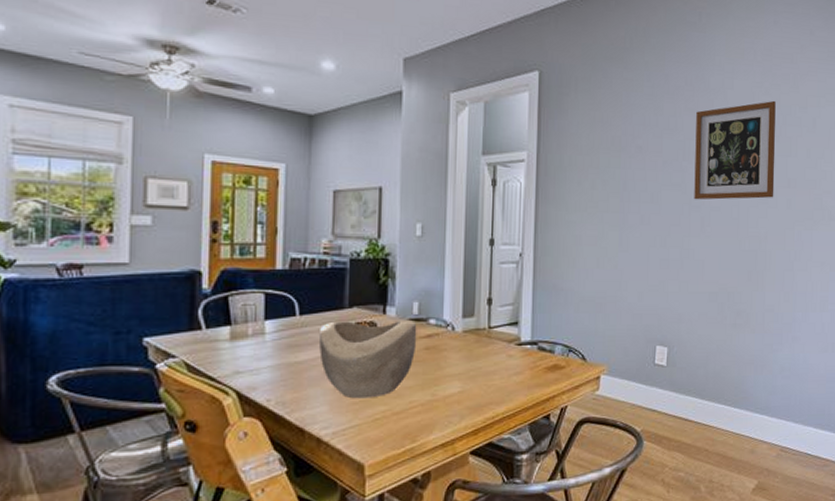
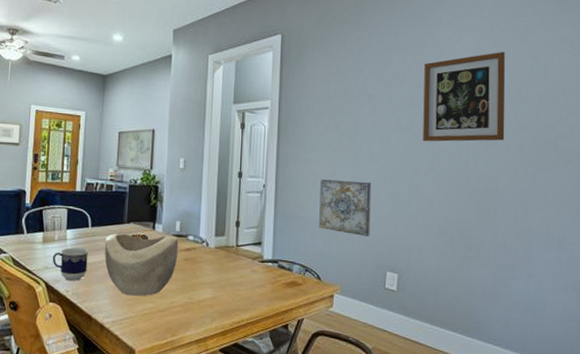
cup: none [245,343,298,386] -> present [52,247,89,281]
wall art: none [584,245,641,308] -> present [319,179,371,236]

